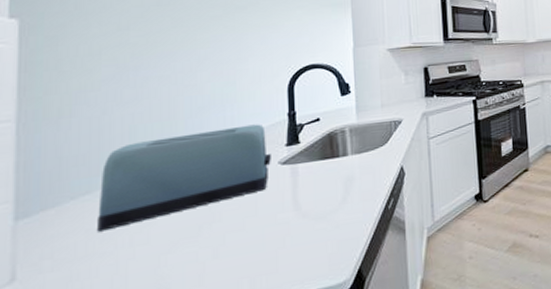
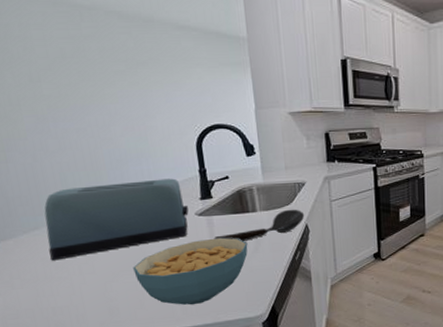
cereal bowl: none [197,187,335,277] -> present [133,237,248,305]
spoon: none [297,150,400,191] -> present [214,209,305,241]

